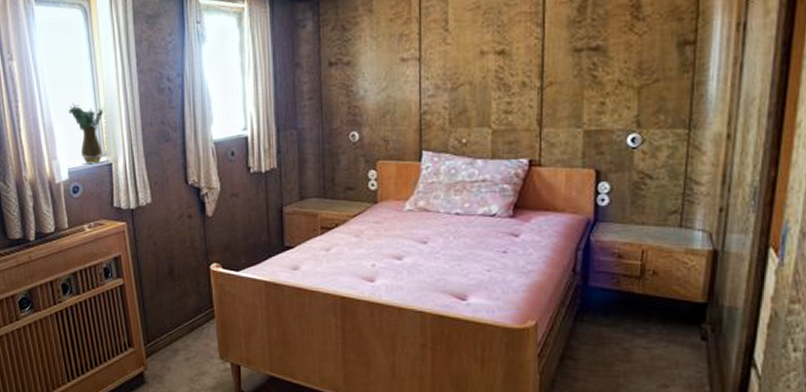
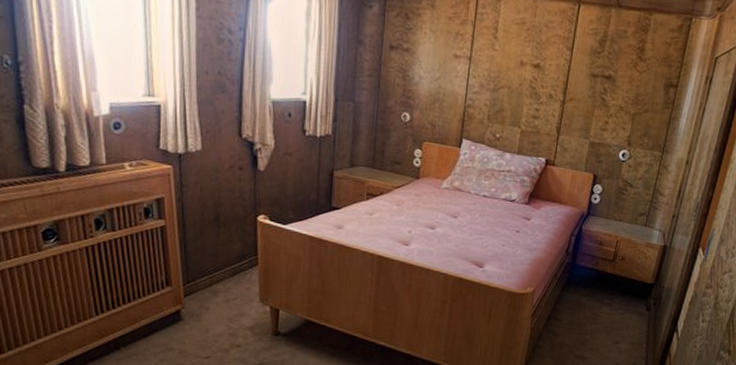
vase: present [69,104,104,165] -> none [114,36,155,104]

